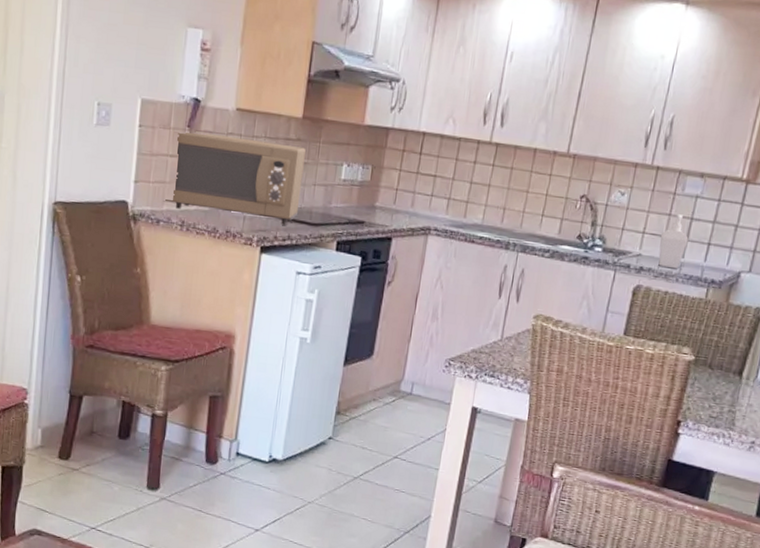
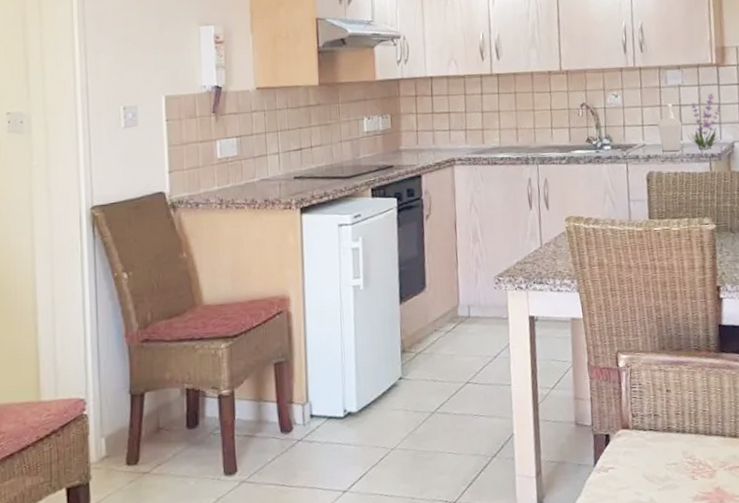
microwave: present [163,131,306,225] -> none [199,110,331,189]
plant: none [690,212,737,274] -> present [687,93,722,150]

